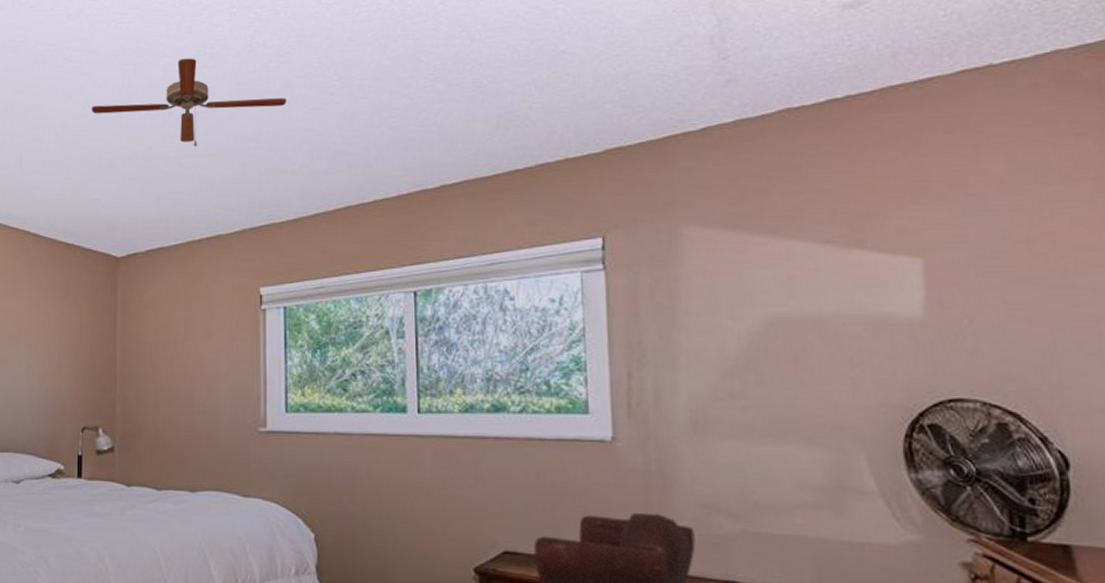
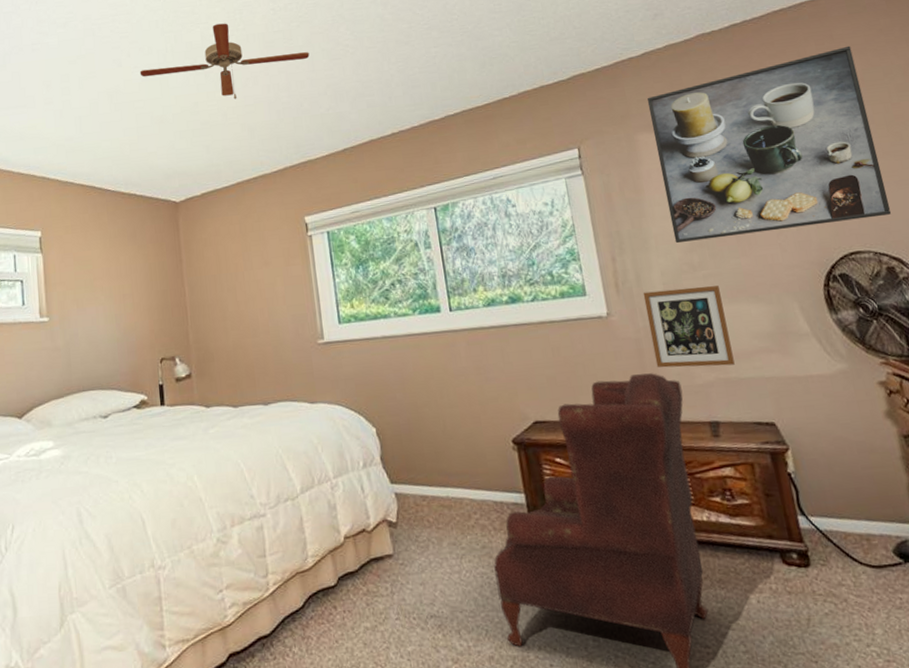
picture frame: none [661,418,769,518] -> present [643,285,735,368]
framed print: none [700,137,1016,364] -> present [647,45,892,244]

